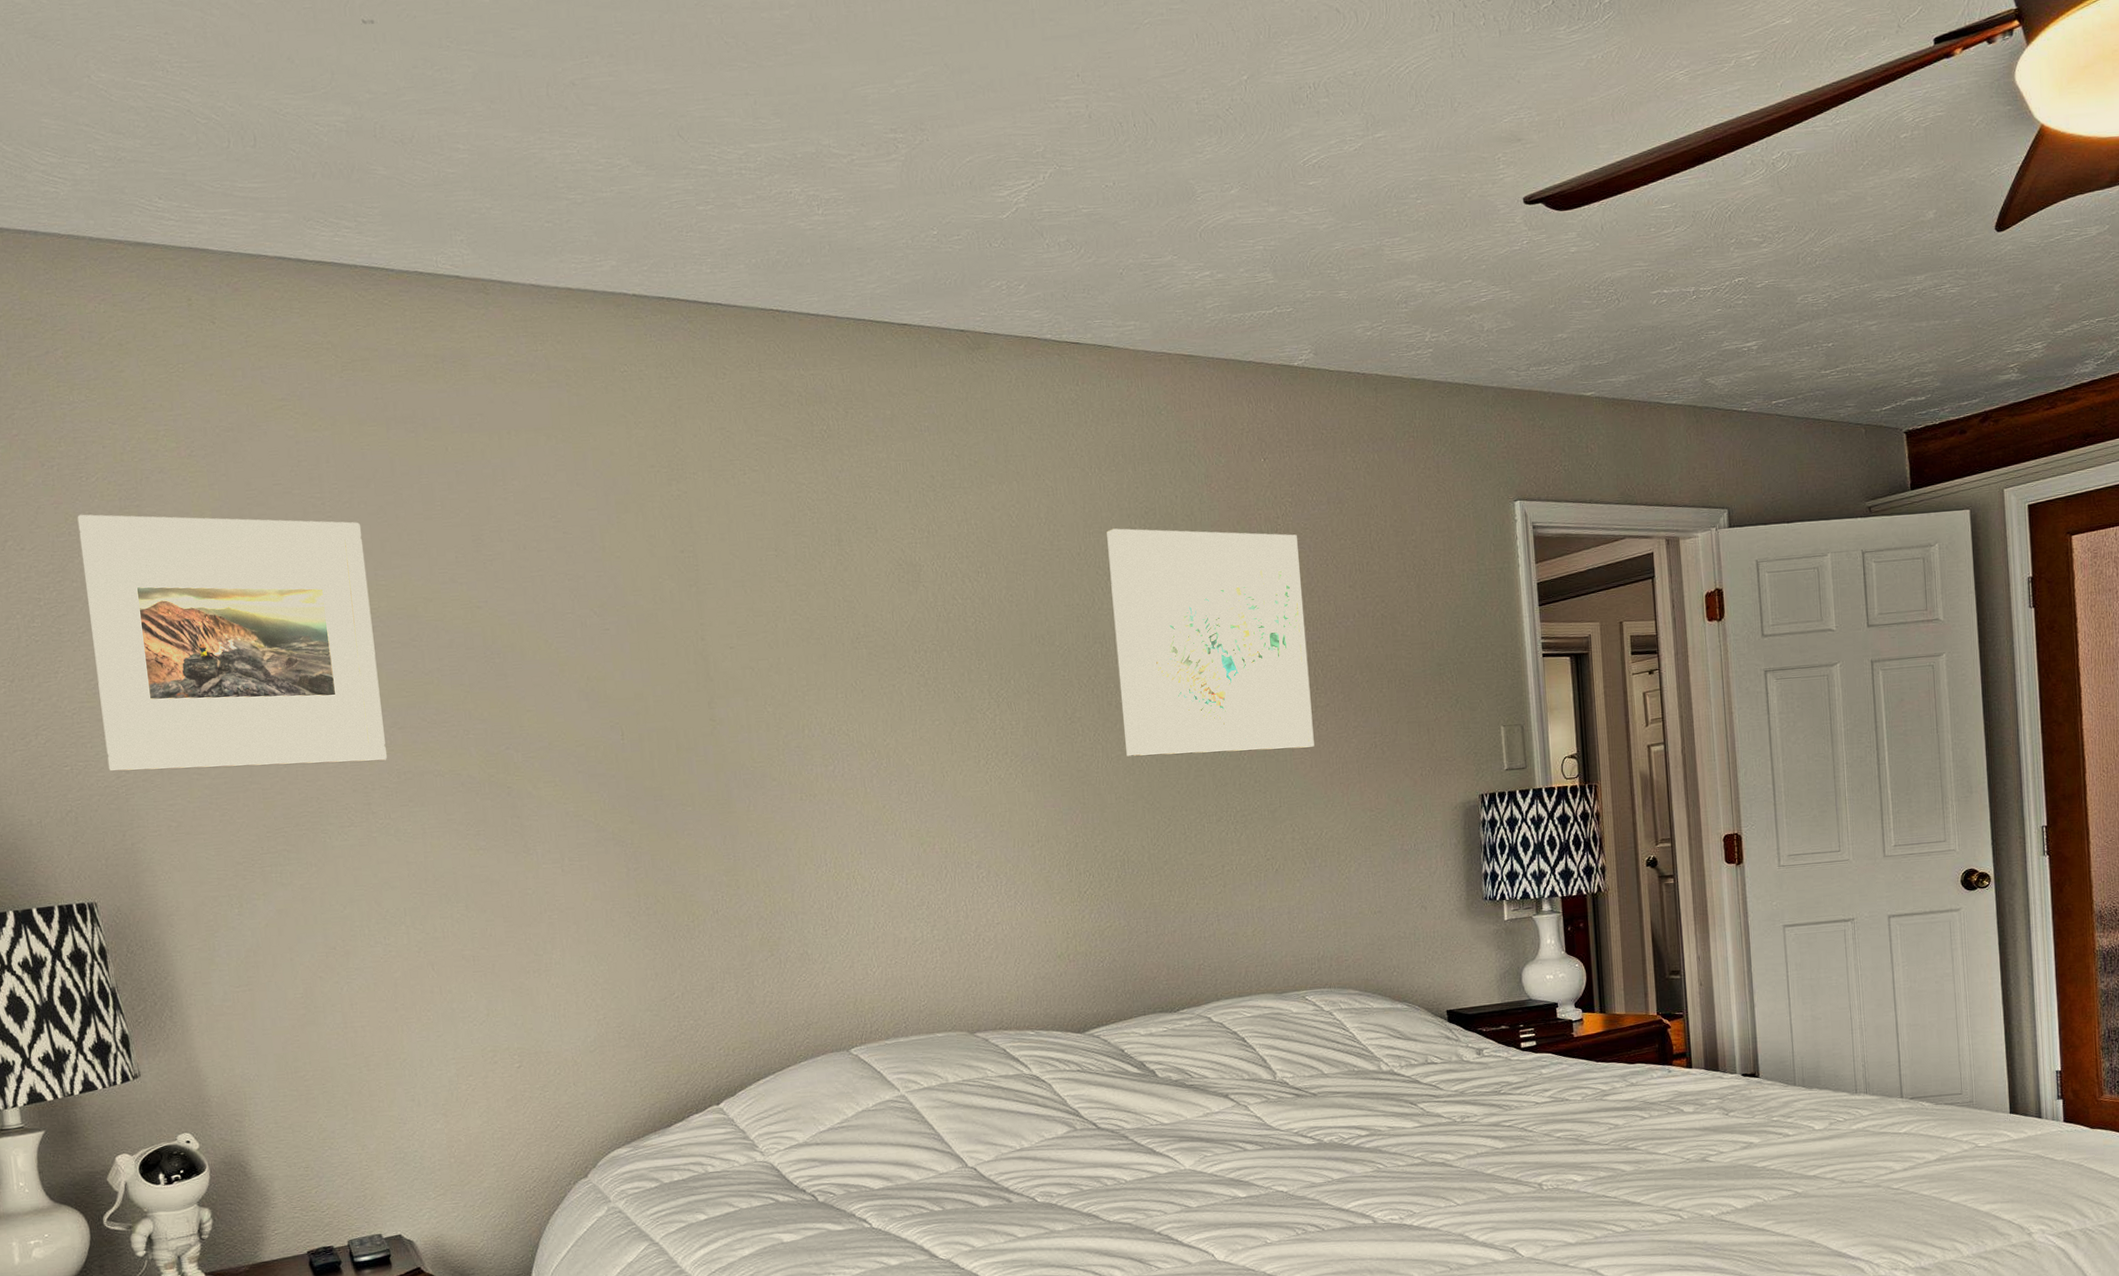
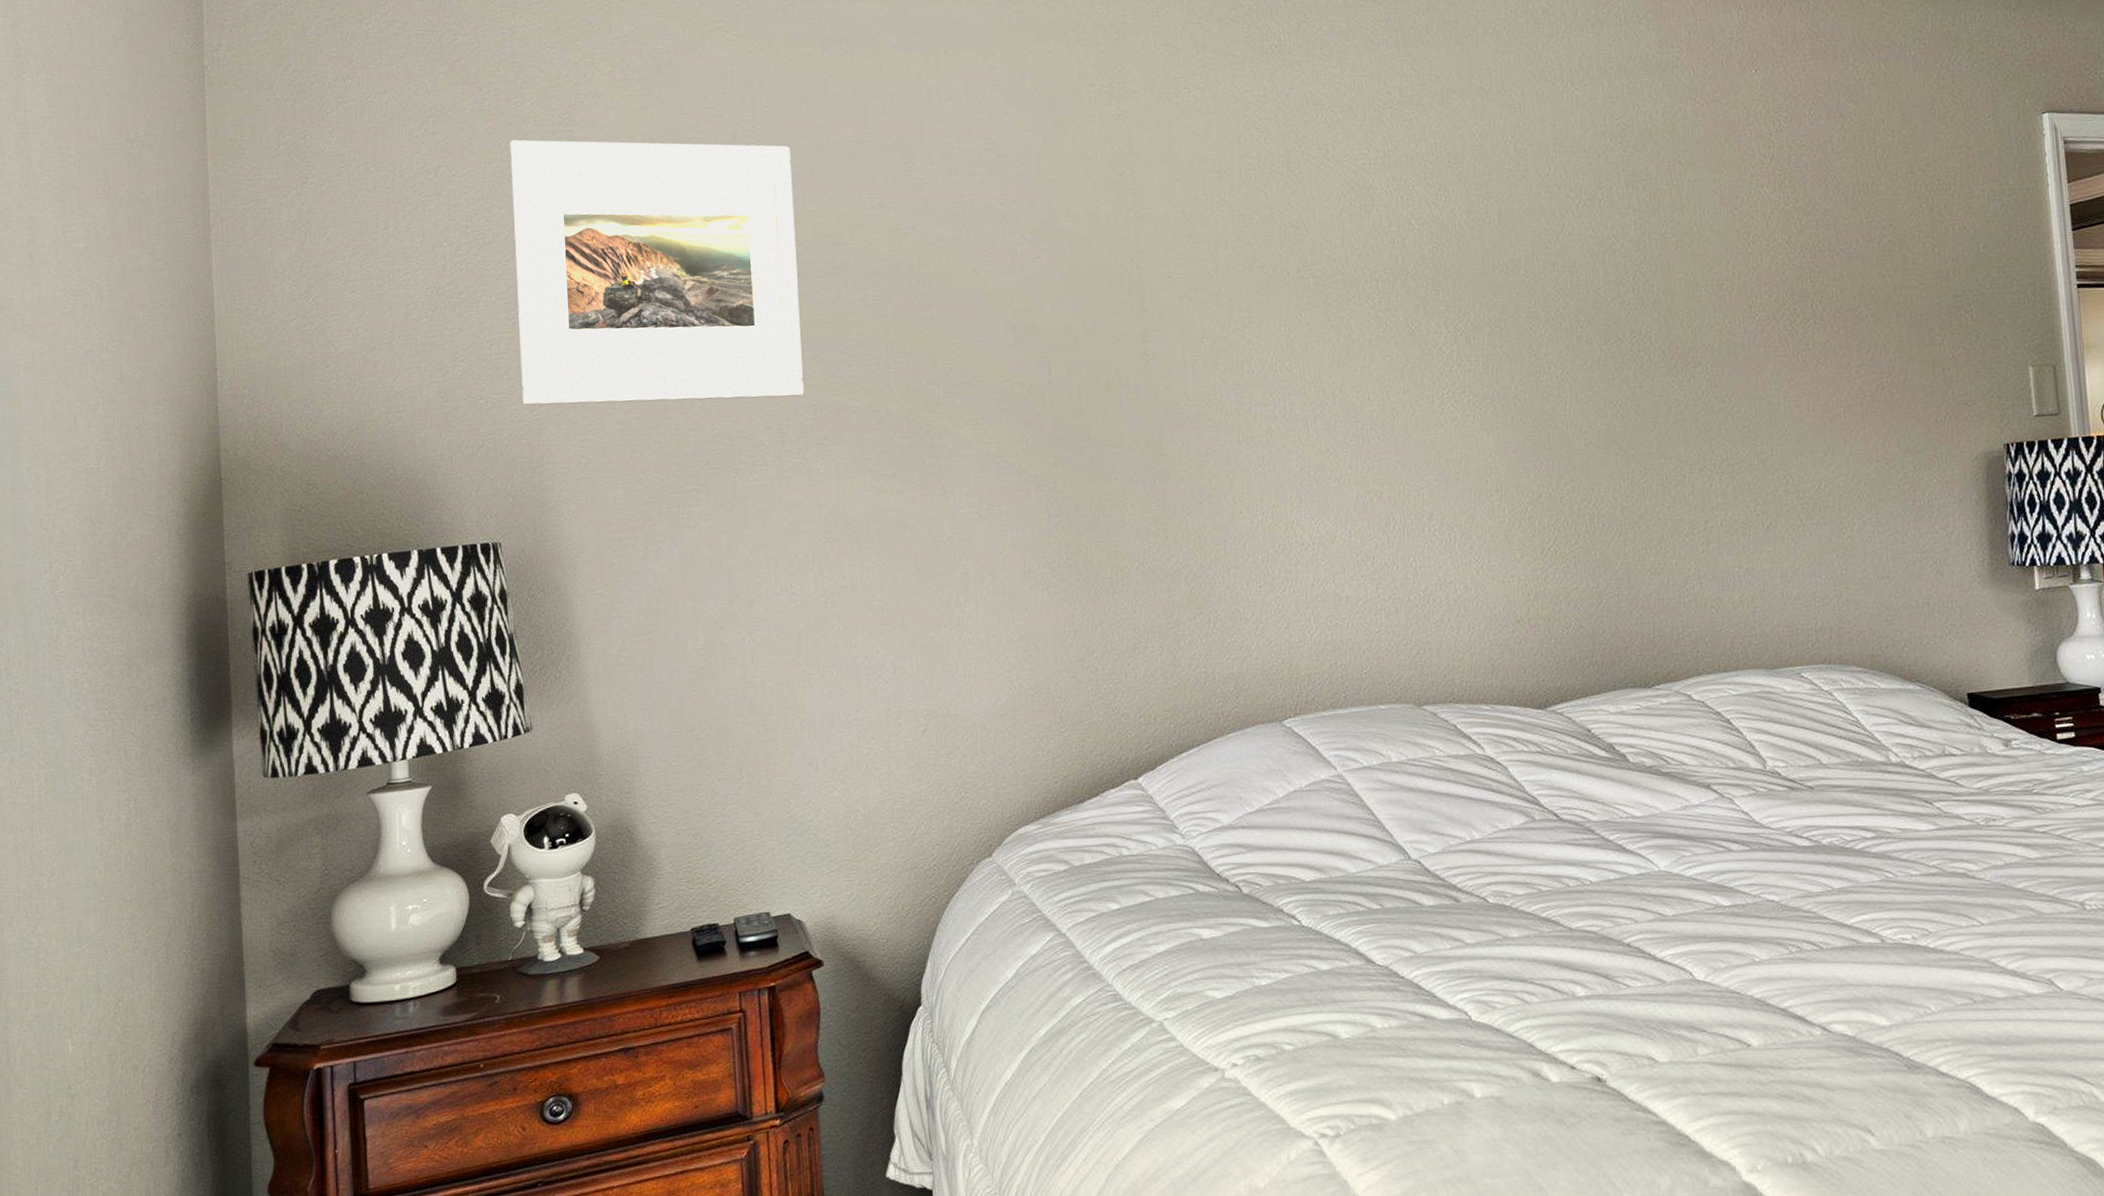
wall art: present [1107,528,1315,757] -> none [1579,146,1812,398]

